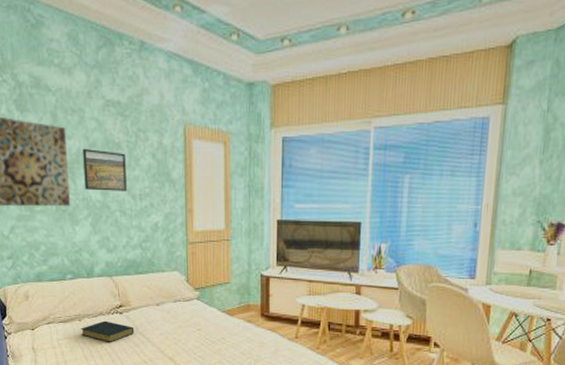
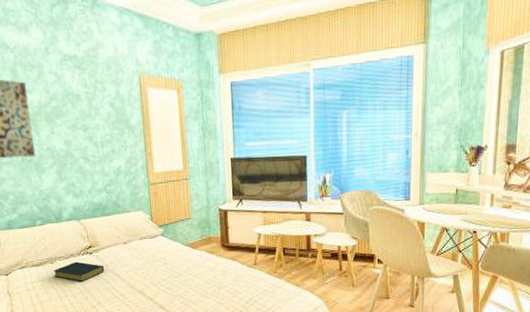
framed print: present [83,148,127,191] -> none [44,101,89,141]

